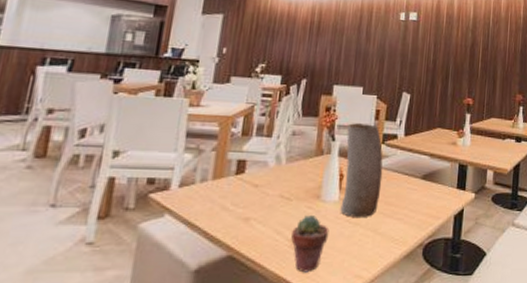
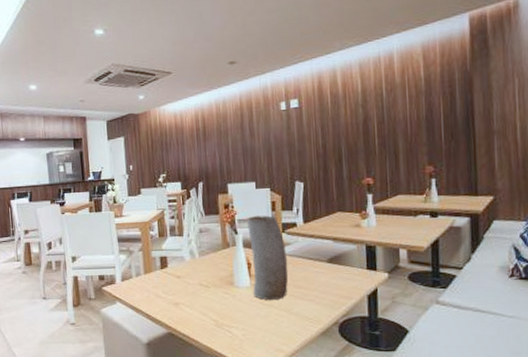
potted succulent: present [291,215,330,273] -> none [215,299,247,346]

